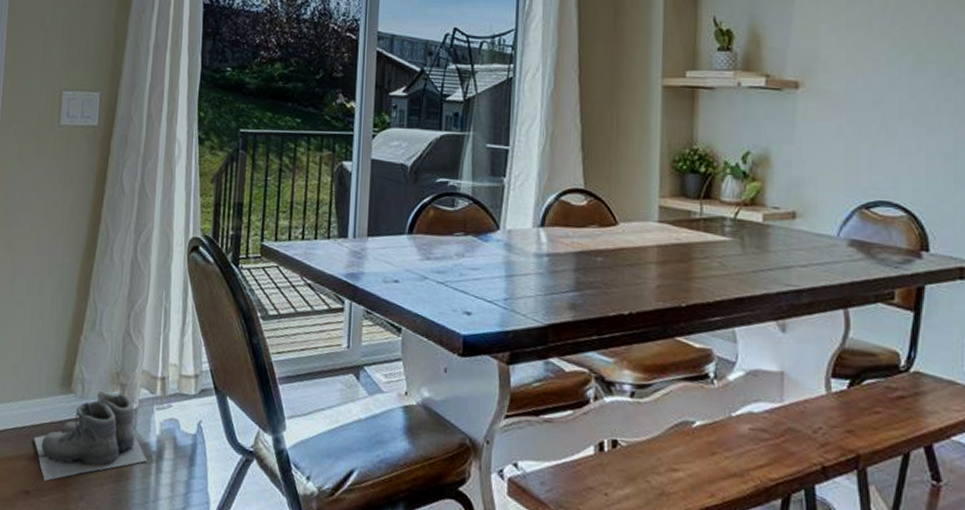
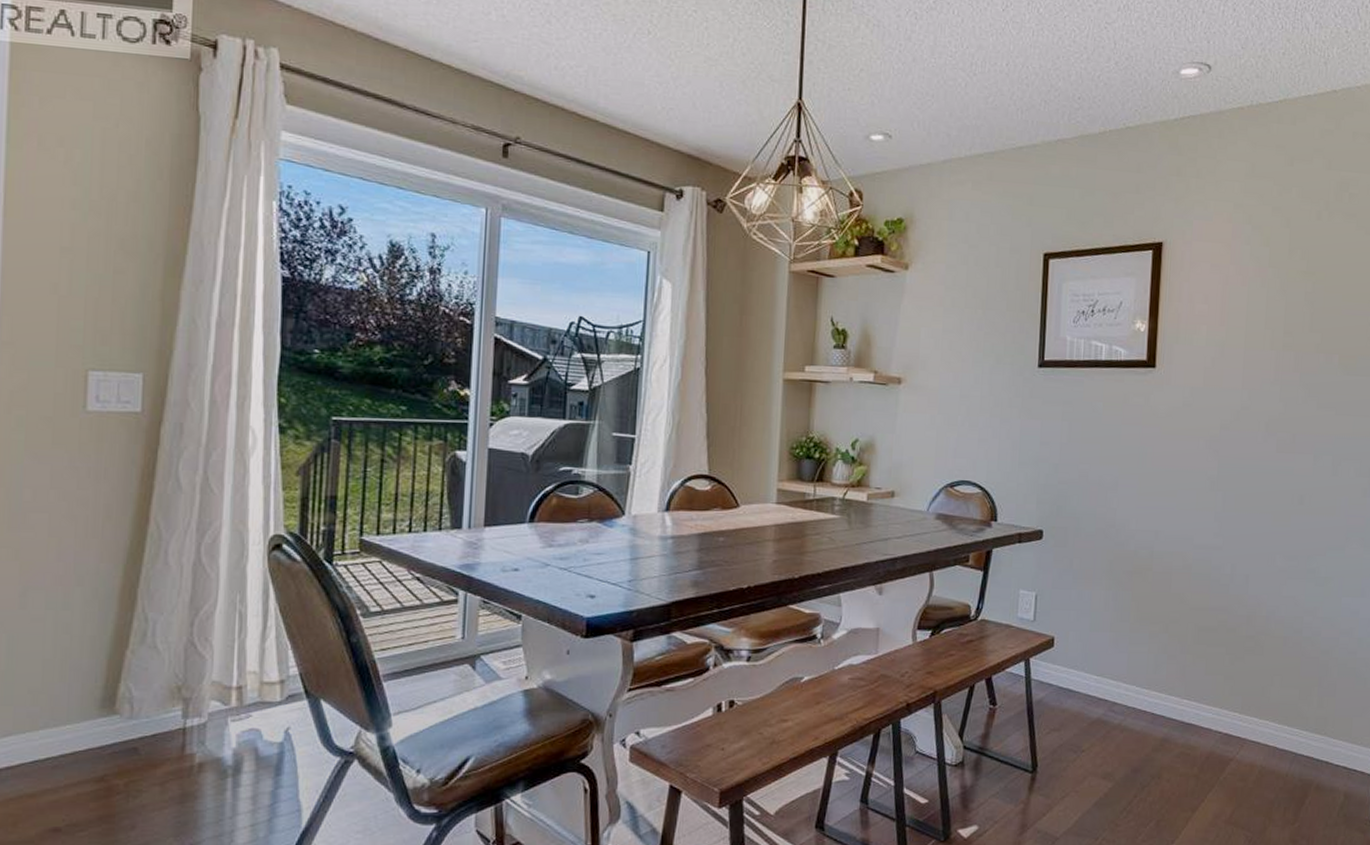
boots: present [33,390,147,482] -> none [63,708,221,814]

